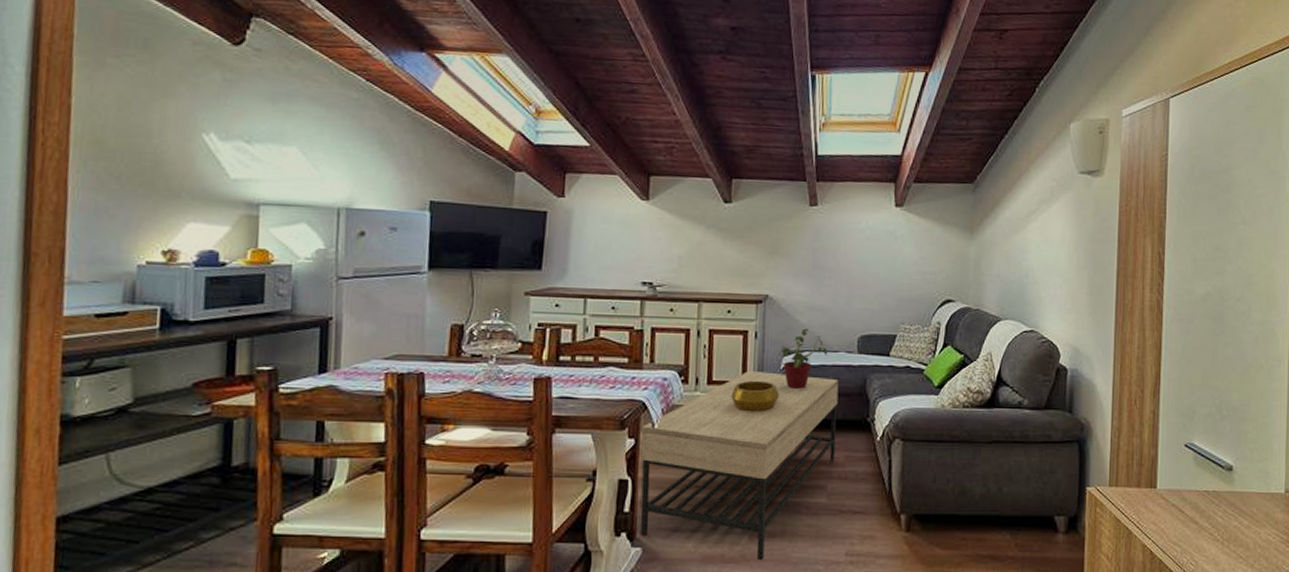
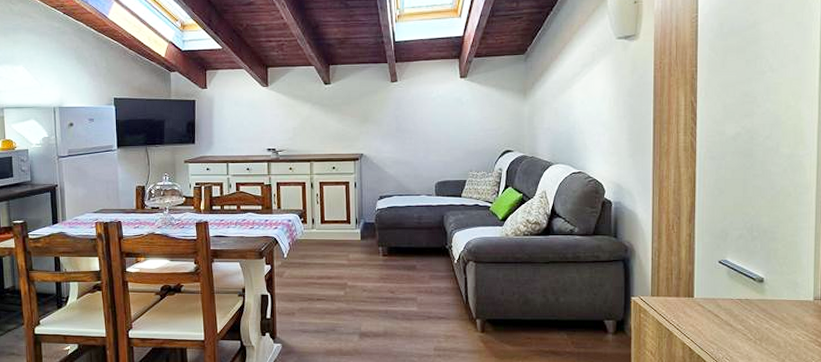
coffee table: present [640,371,839,561] -> none [274,212,422,354]
decorative bowl: present [731,380,780,412] -> none [339,219,376,243]
potted plant: present [779,328,828,389] -> none [374,178,412,225]

